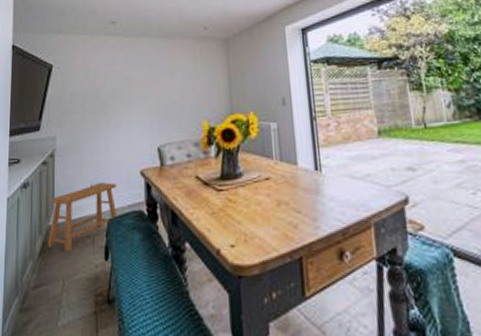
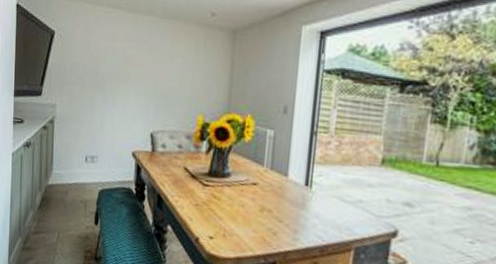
stool: present [46,182,117,252] -> none [45,155,110,210]

